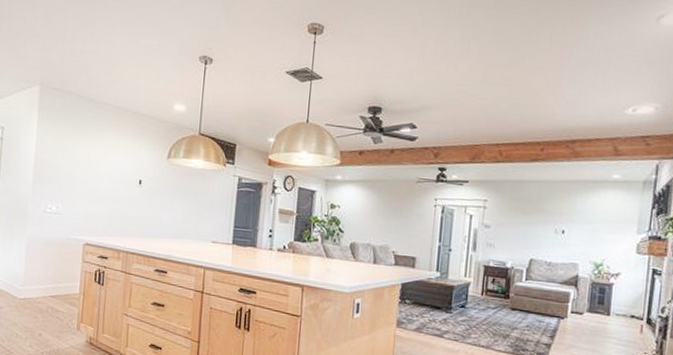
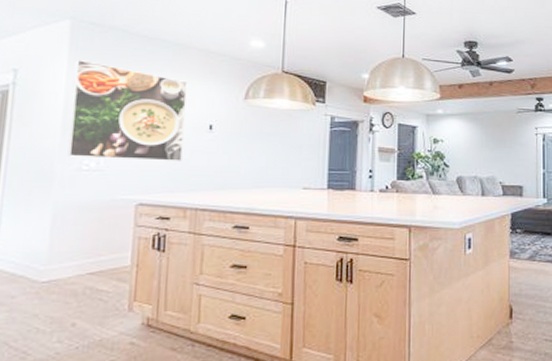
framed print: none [37,119,124,210] -> present [67,59,188,161]

